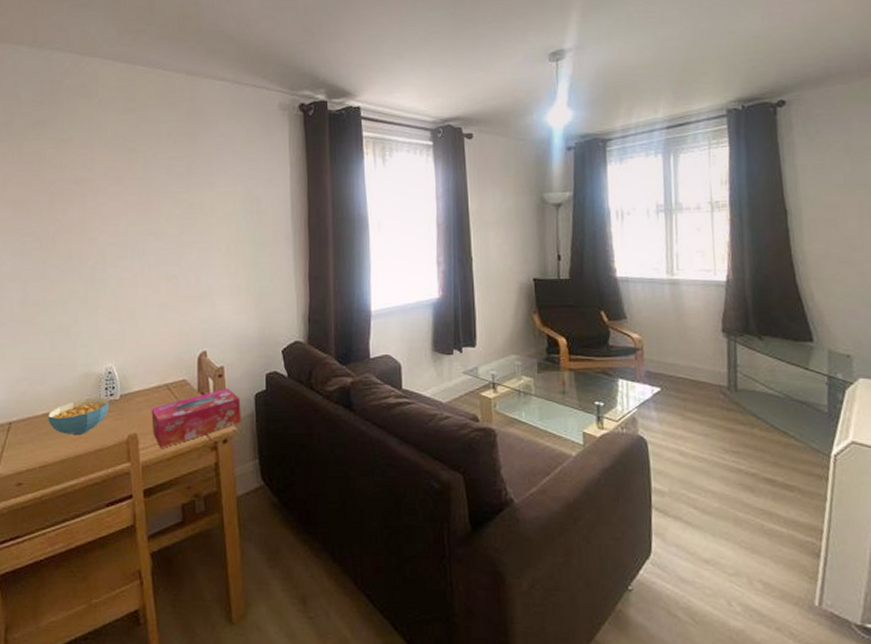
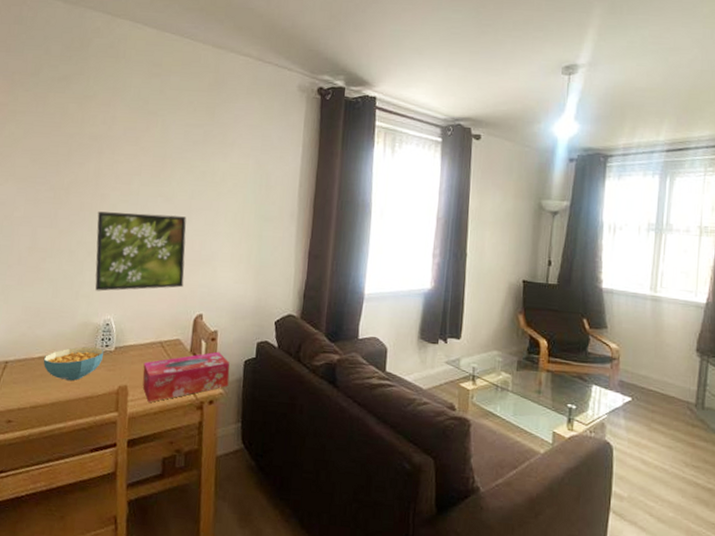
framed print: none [87,252,183,339] -> present [95,211,187,291]

